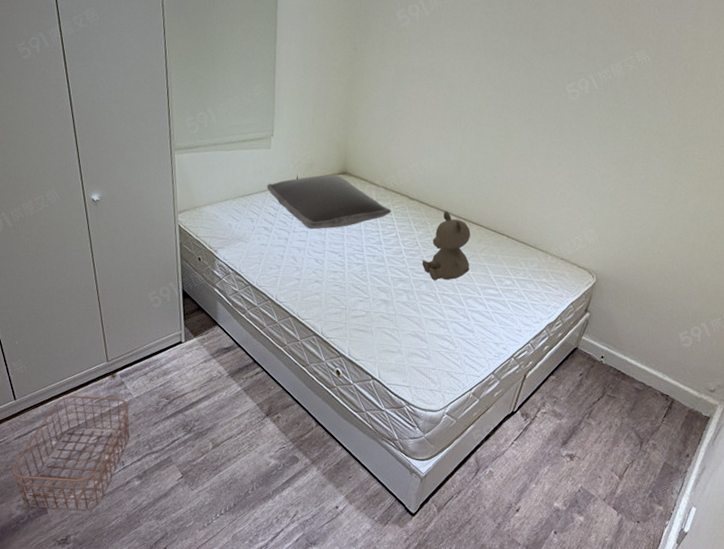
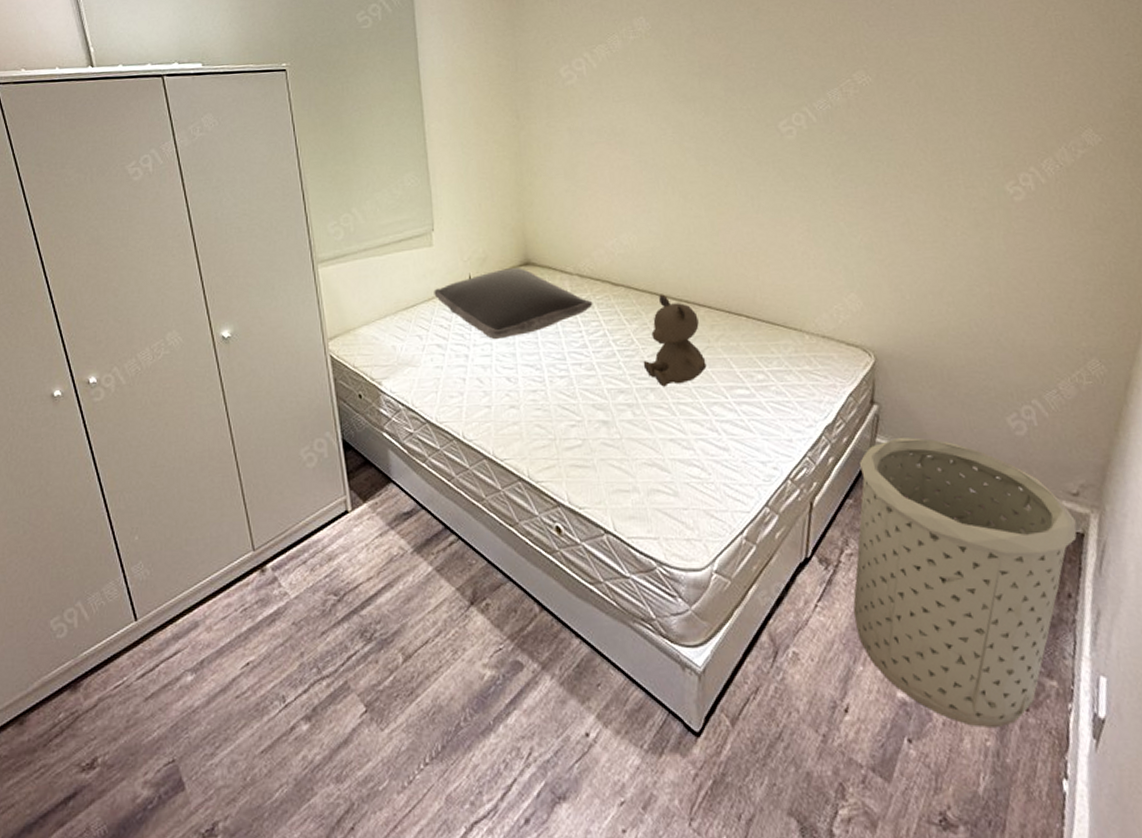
basket: present [11,395,130,511] -> none [134,602,290,782]
laundry basket: none [537,337,707,531] -> present [853,437,1077,729]

